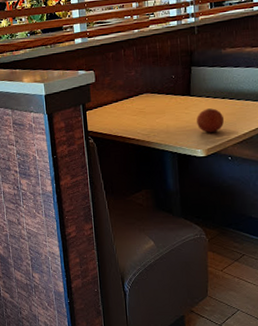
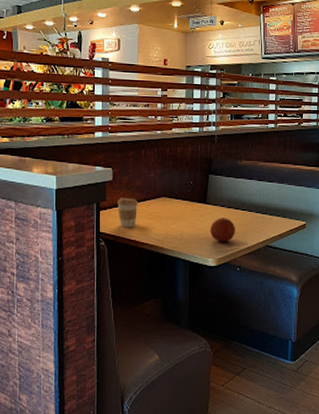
coffee cup: none [102,97,122,125] -> present [117,198,139,227]

